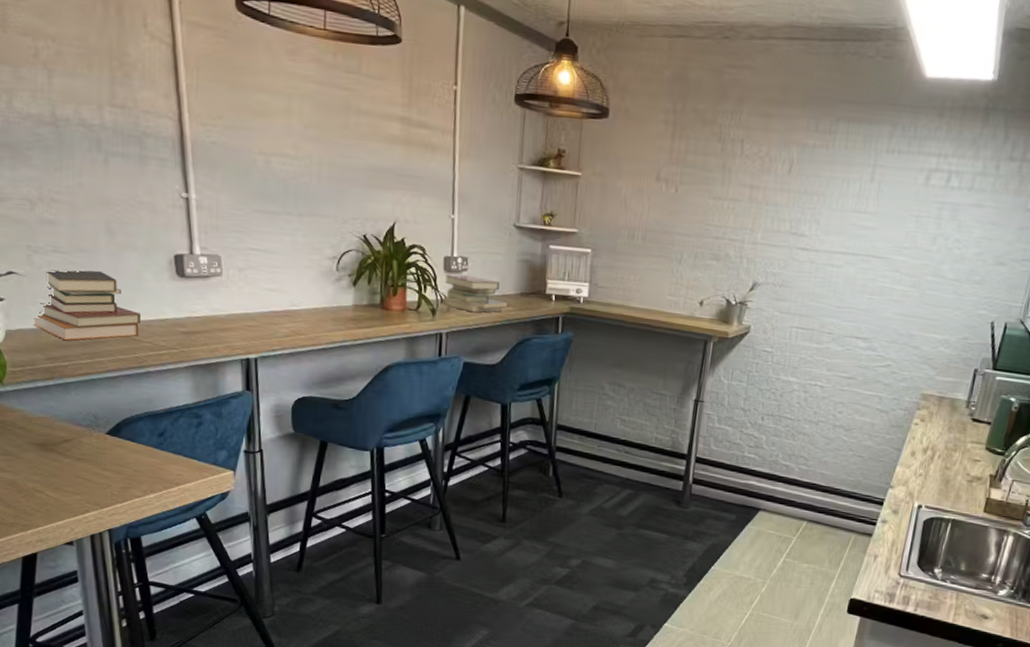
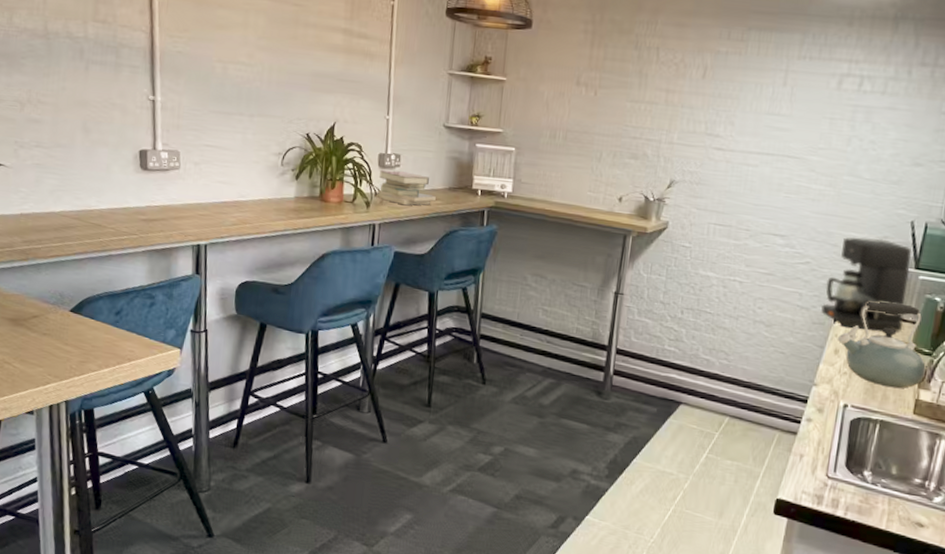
books: present [33,270,142,341] -> none [14,162,108,226]
coffee maker: none [900,339,990,433] -> present [821,237,911,332]
kettle: none [914,403,999,488] -> present [837,301,927,389]

